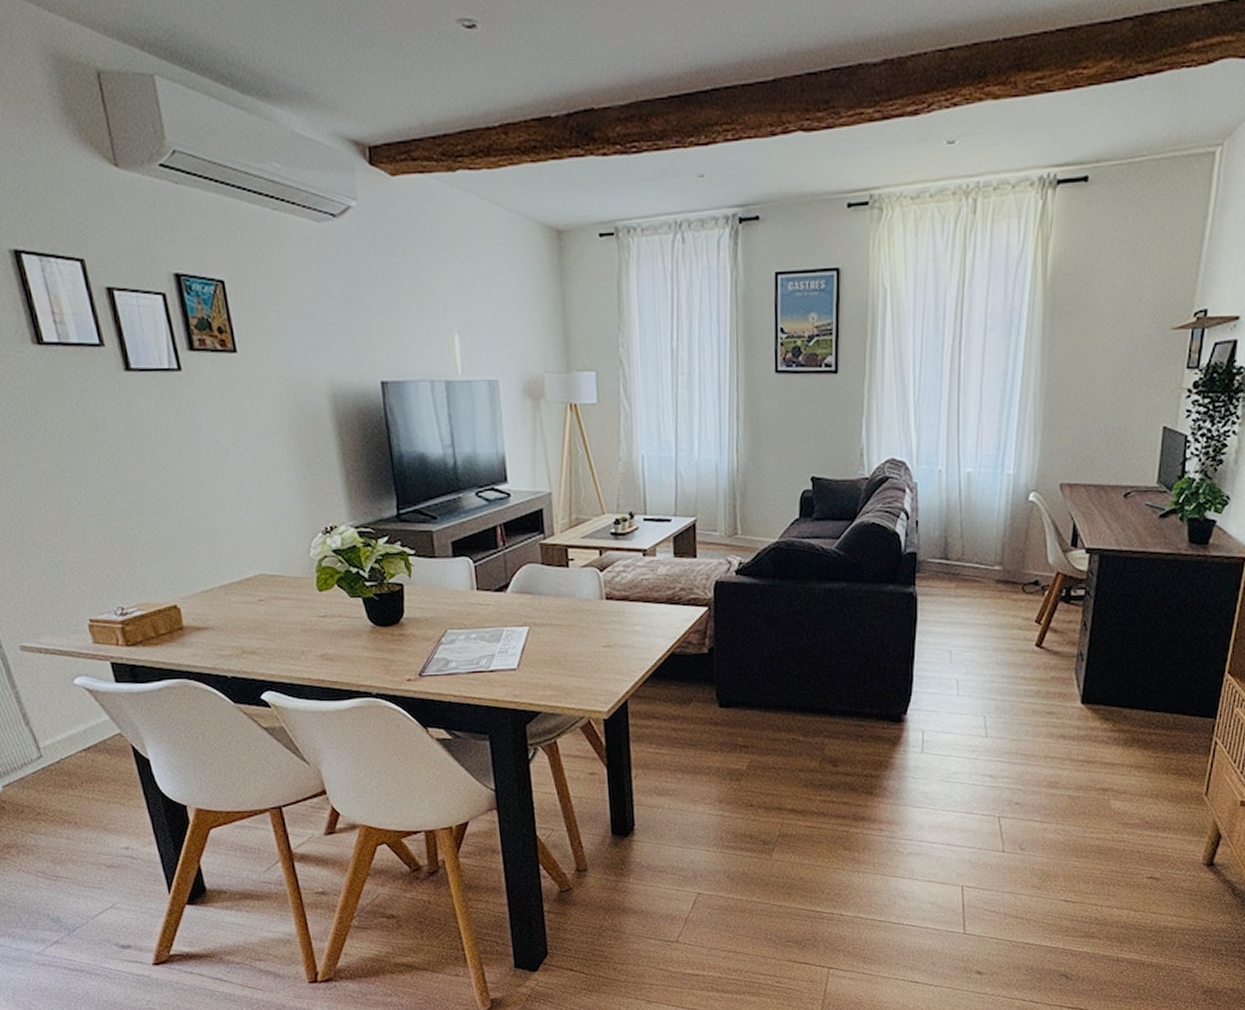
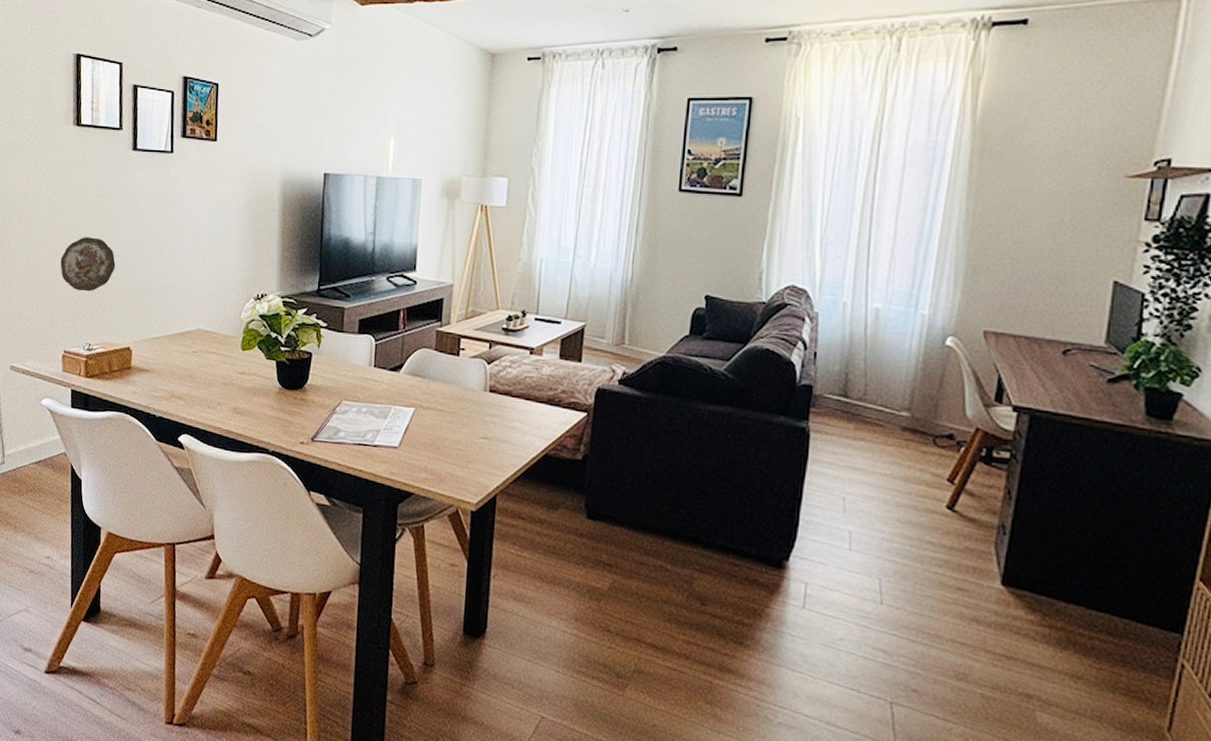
decorative plate: none [57,482,136,548] -> present [60,237,116,292]

